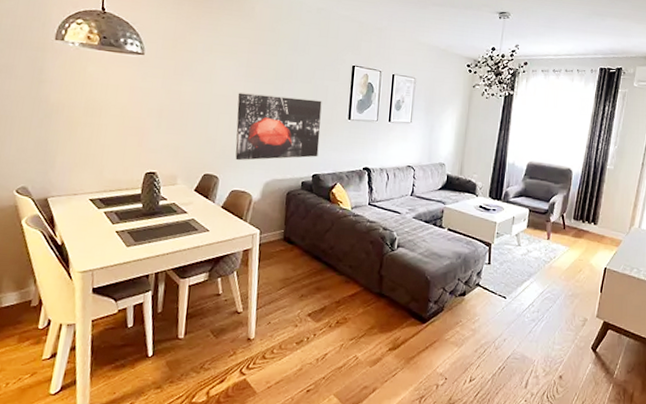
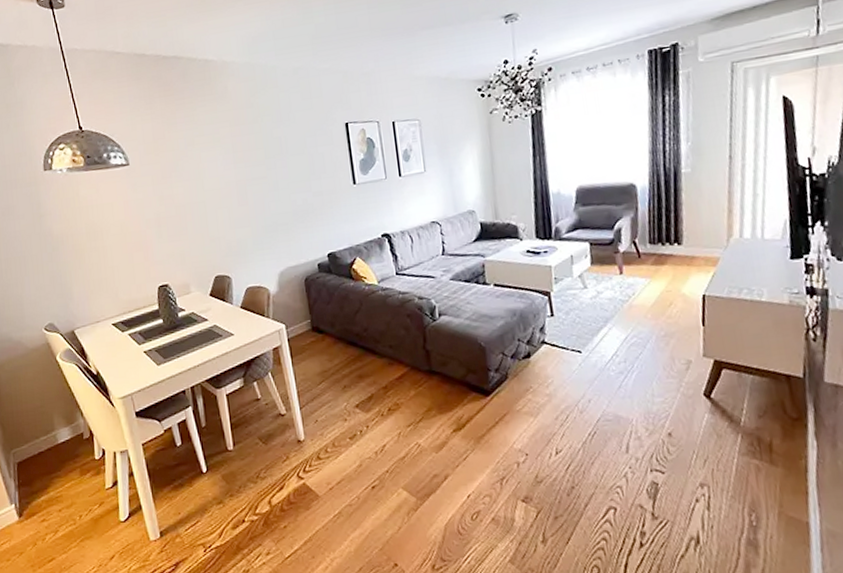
wall art: present [235,93,322,161] -> none [230,170,329,255]

